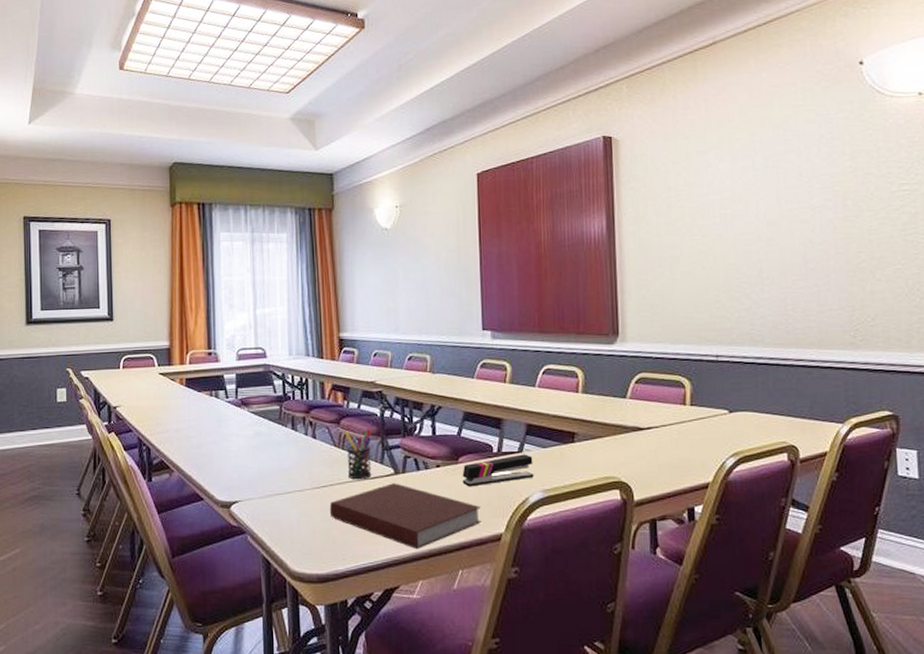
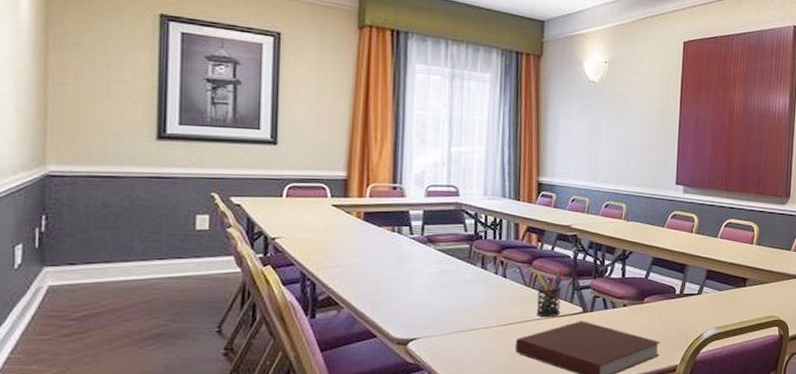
stapler: present [462,454,534,487] -> none [646,296,710,324]

